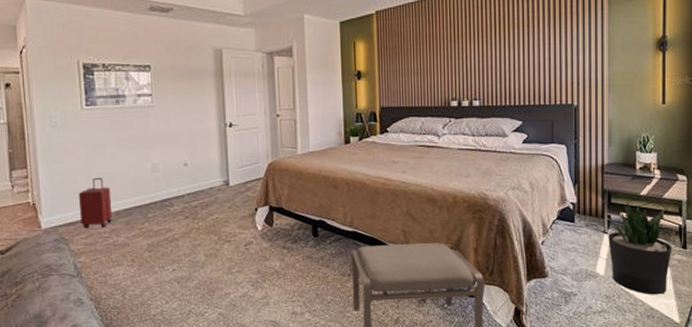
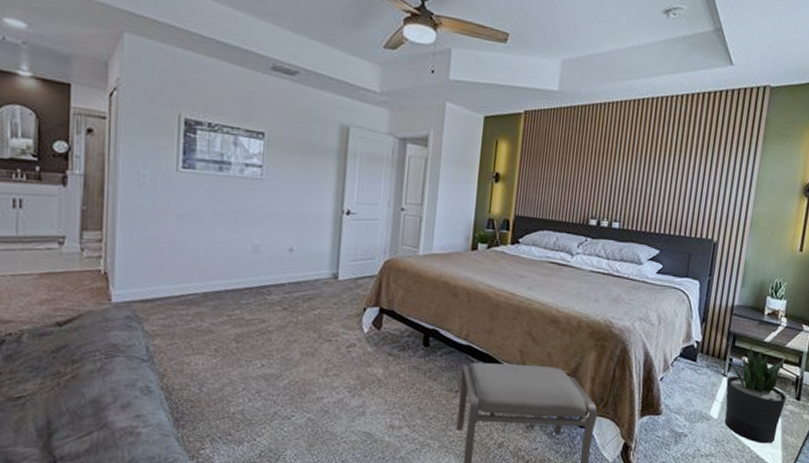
suitcase: present [79,178,113,229] -> none [160,252,200,310]

